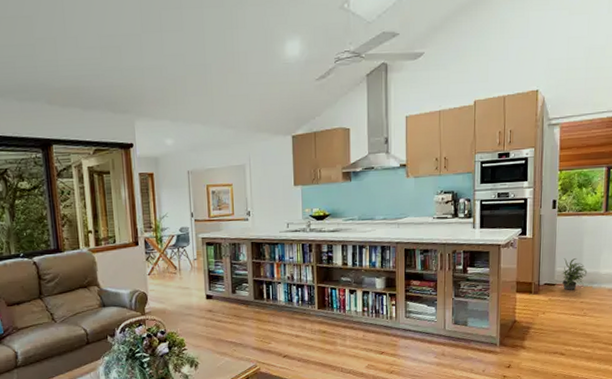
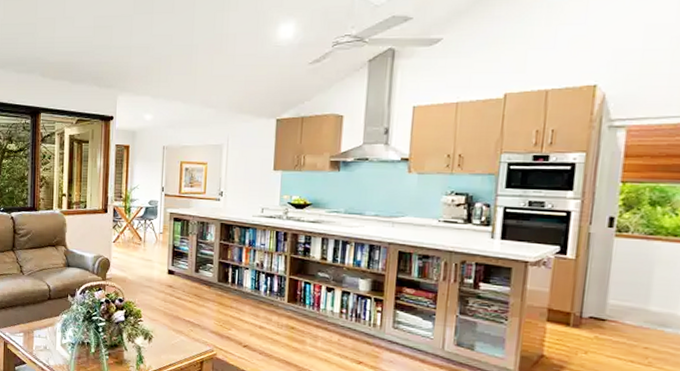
potted plant: present [560,258,588,290] -> none [613,289,658,331]

